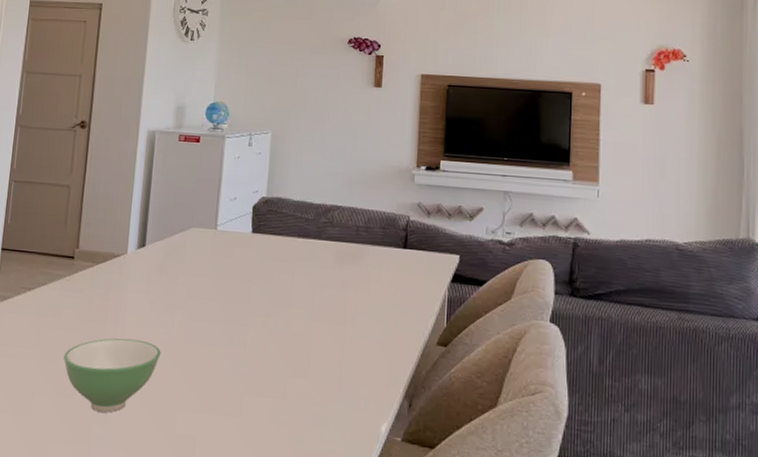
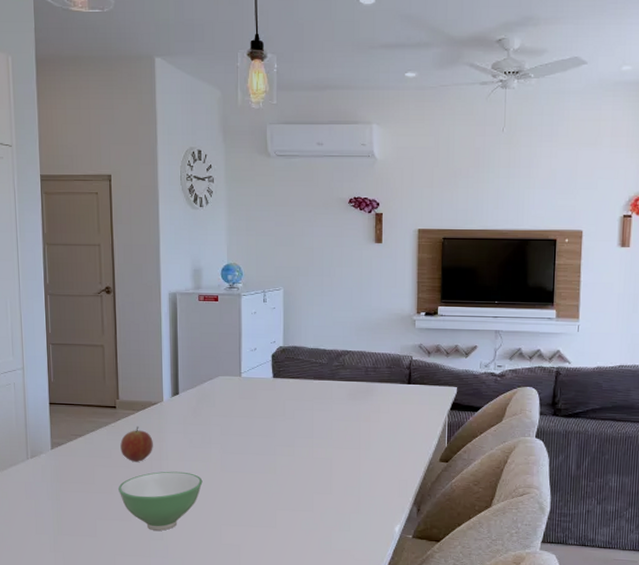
fruit: none [72,282,110,325] -> present [120,427,153,462]

